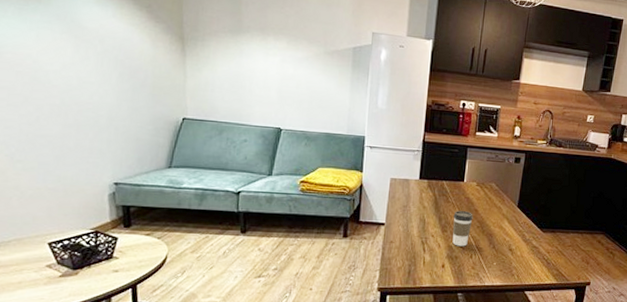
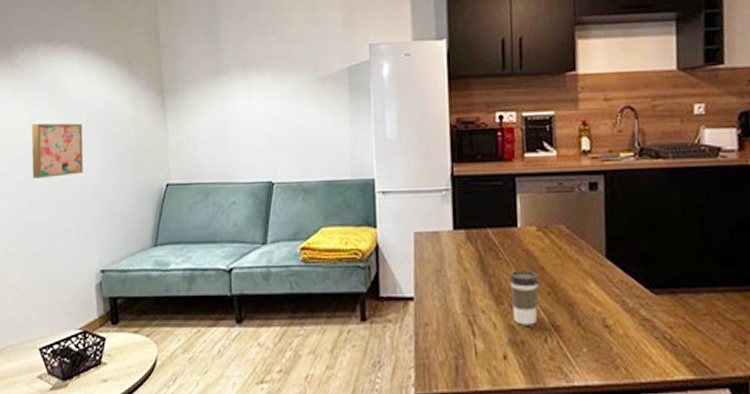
wall art: none [39,44,98,98] -> present [31,123,84,178]

